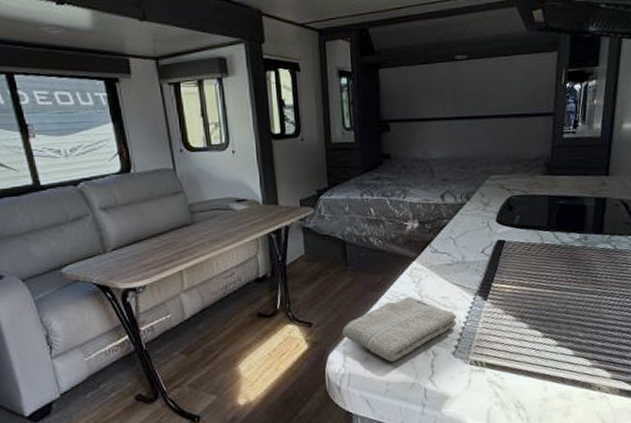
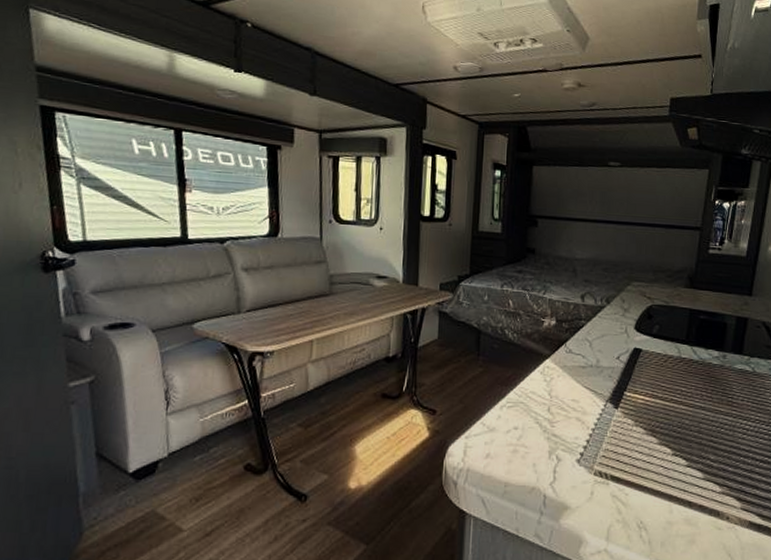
washcloth: present [342,297,457,362] -> none [466,396,585,461]

